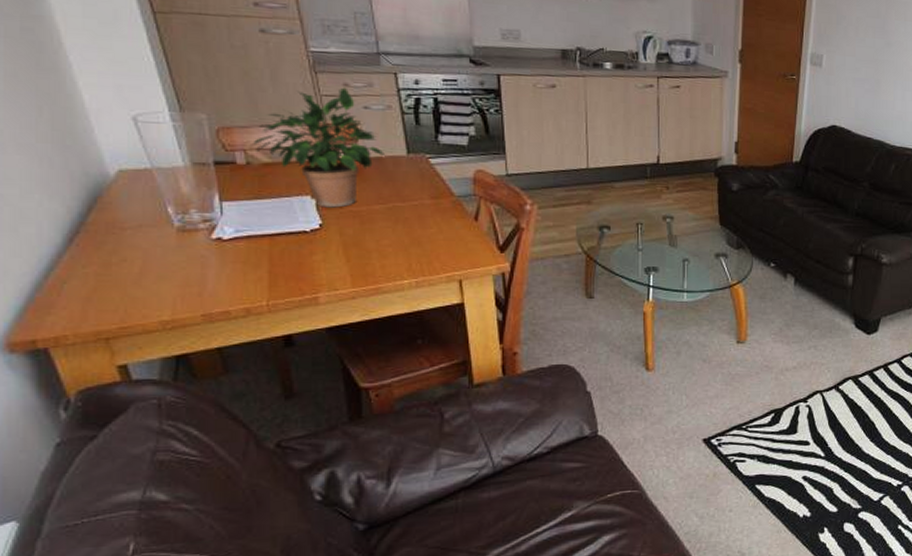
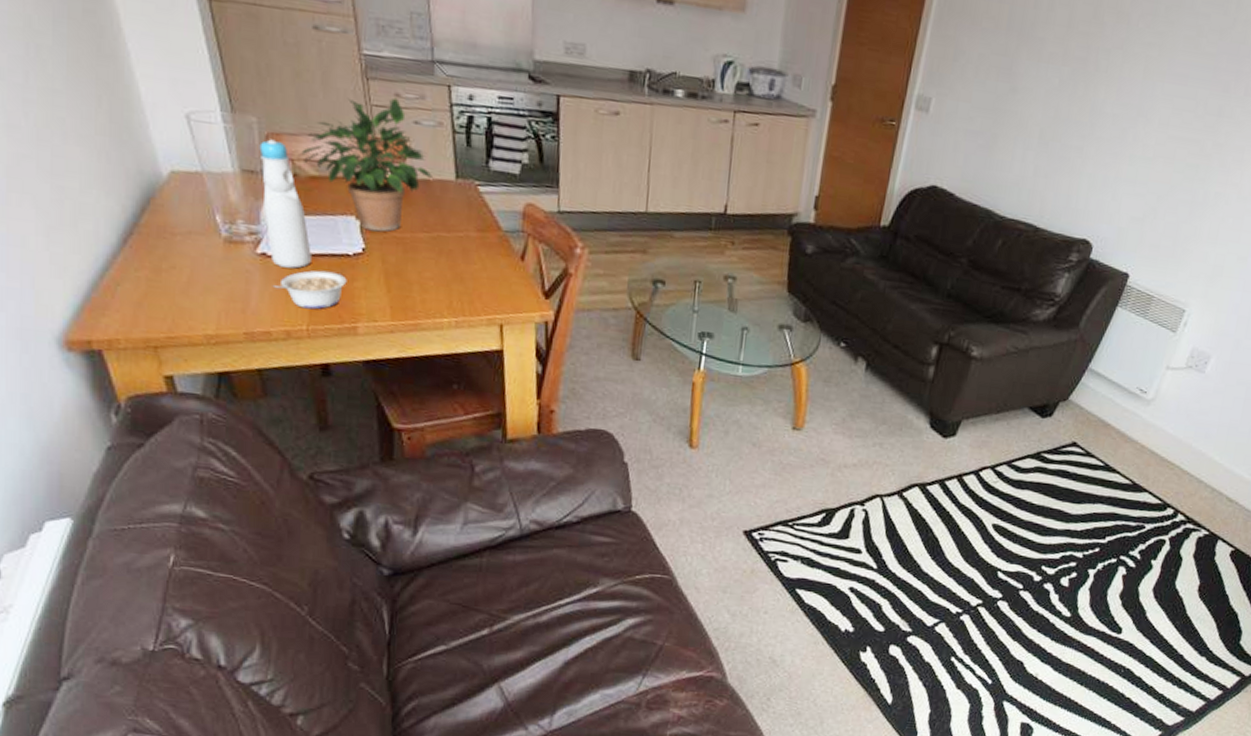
bottle: none [210,133,268,249] -> present [259,139,311,269]
legume: none [229,248,306,286] -> present [272,270,347,310]

